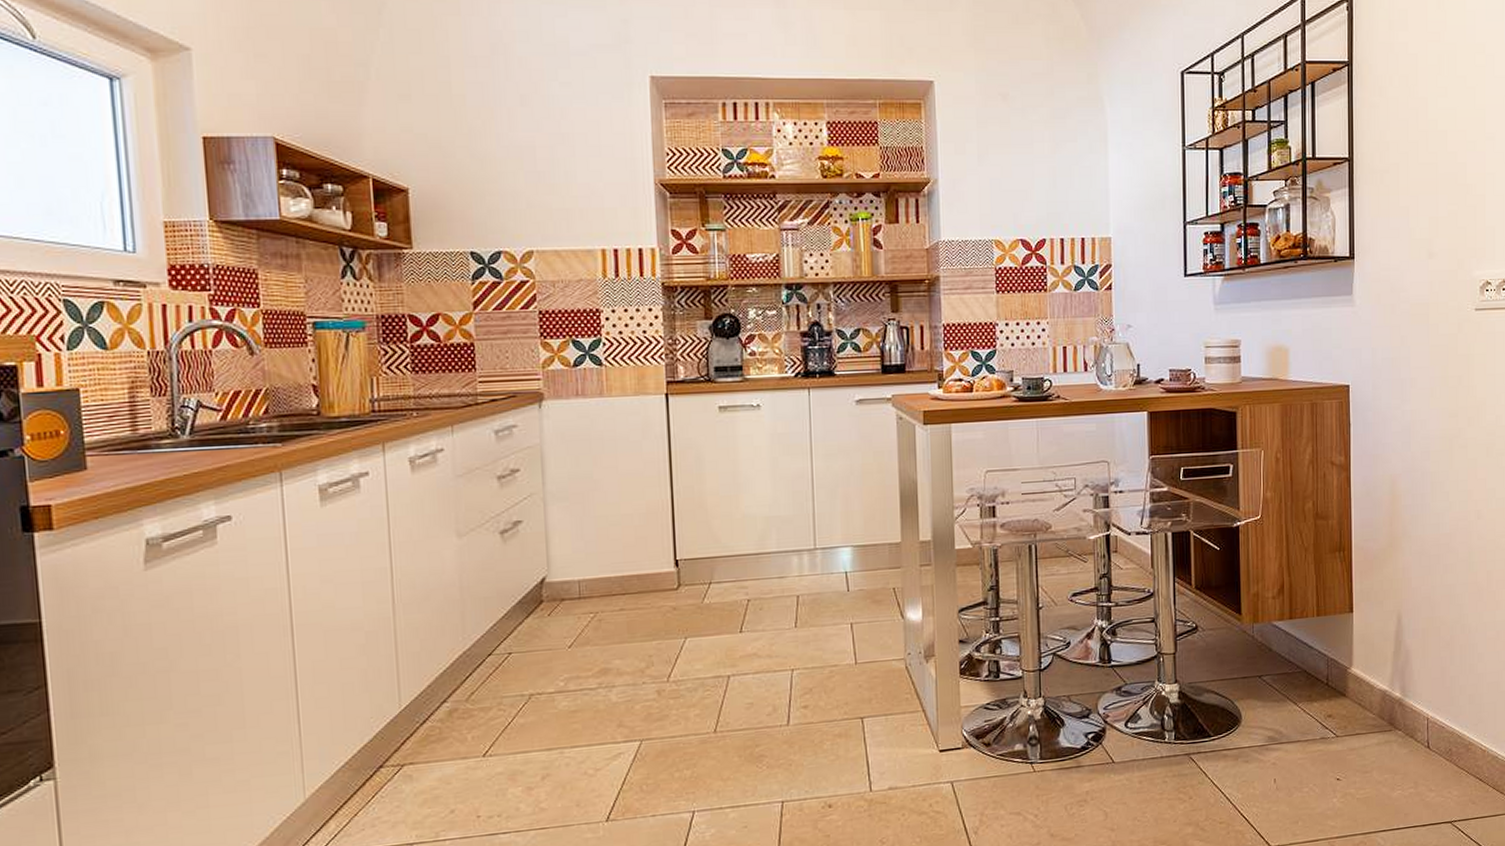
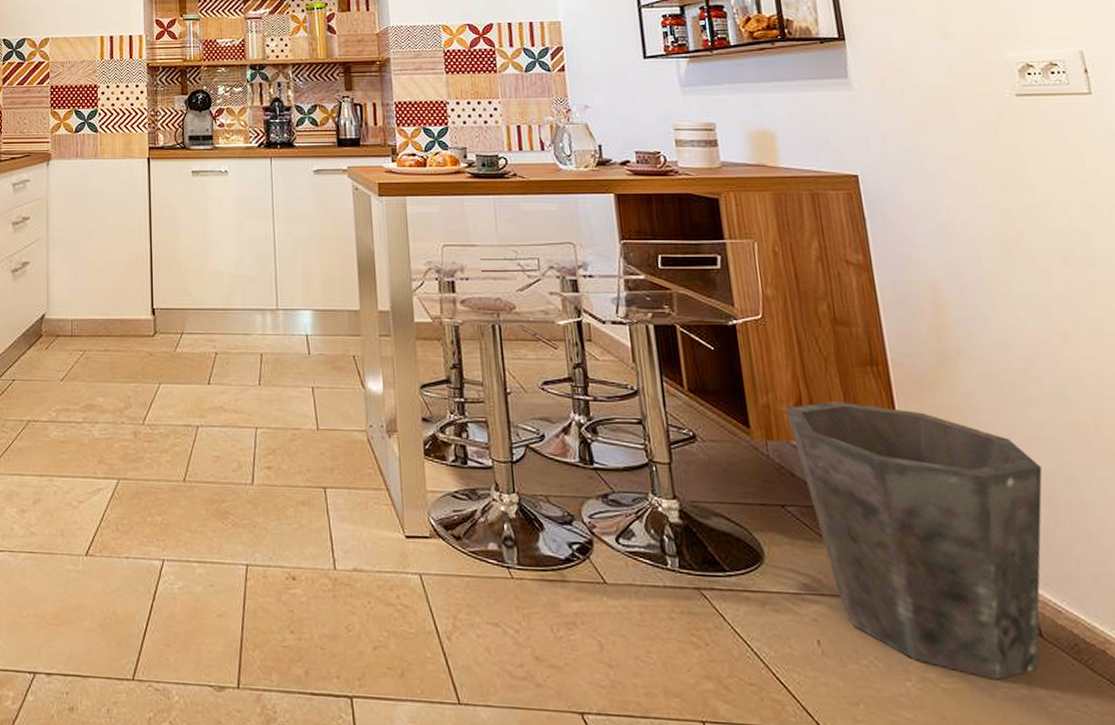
waste bin: none [1271,584,1447,786] -> present [785,401,1043,680]

